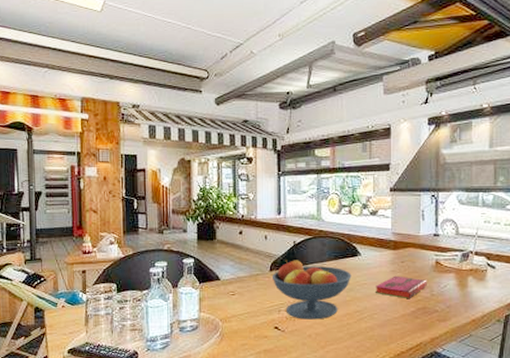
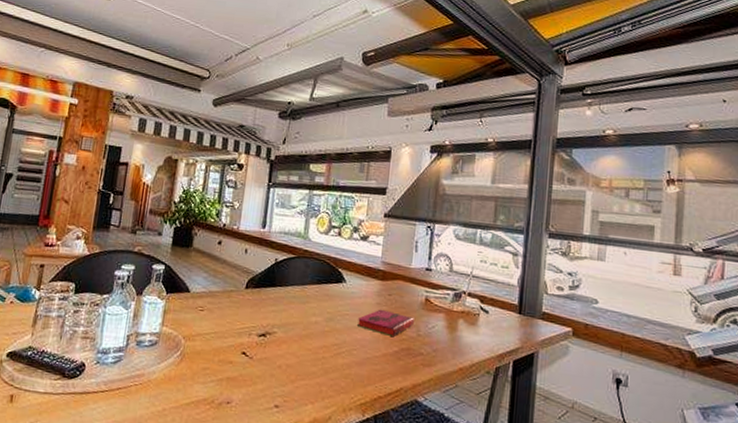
fruit bowl: present [271,260,352,320] -> none [246,278,334,349]

